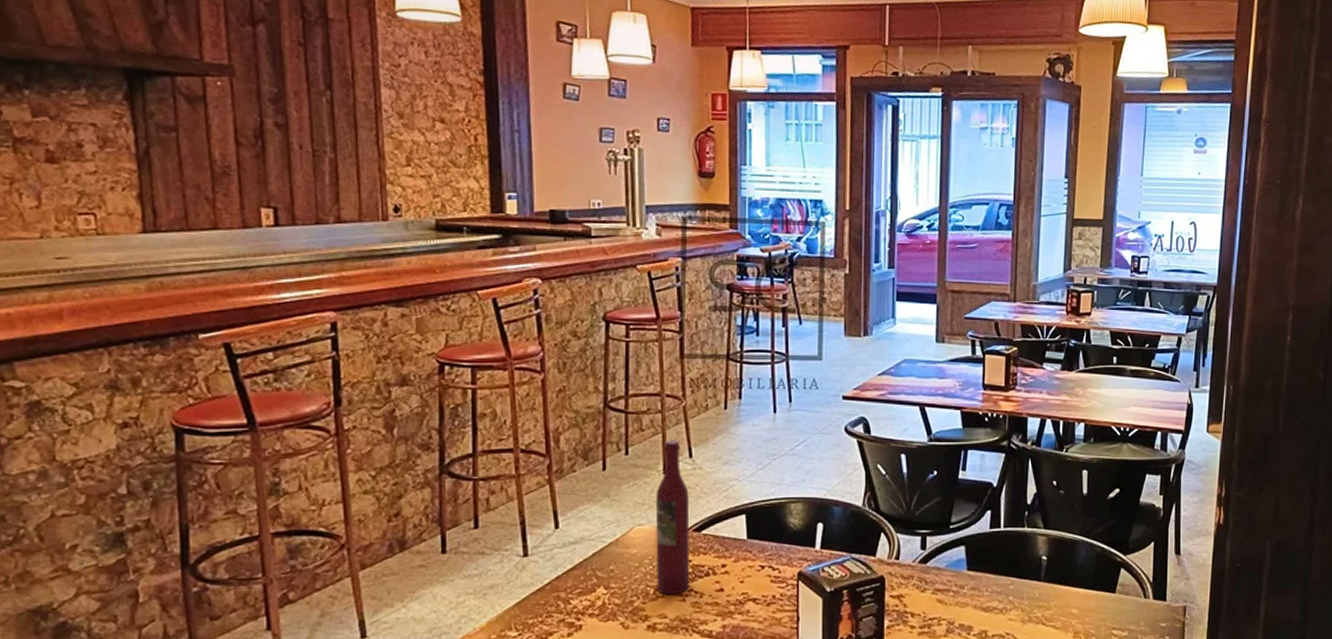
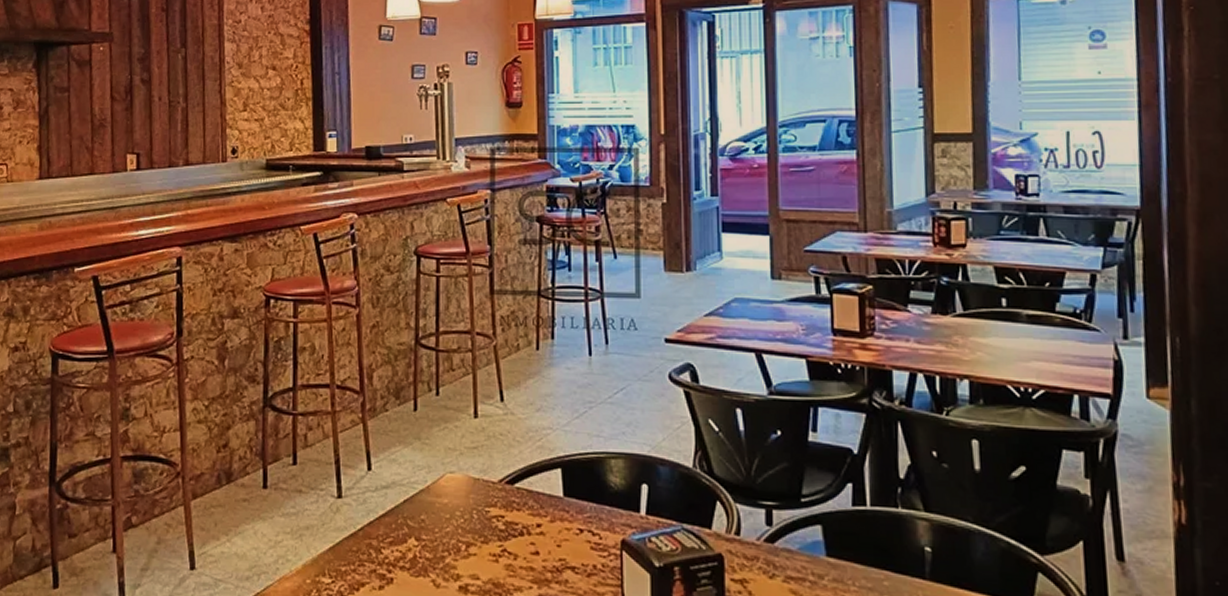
wine bottle: present [655,440,690,595] -> none [466,381,503,554]

